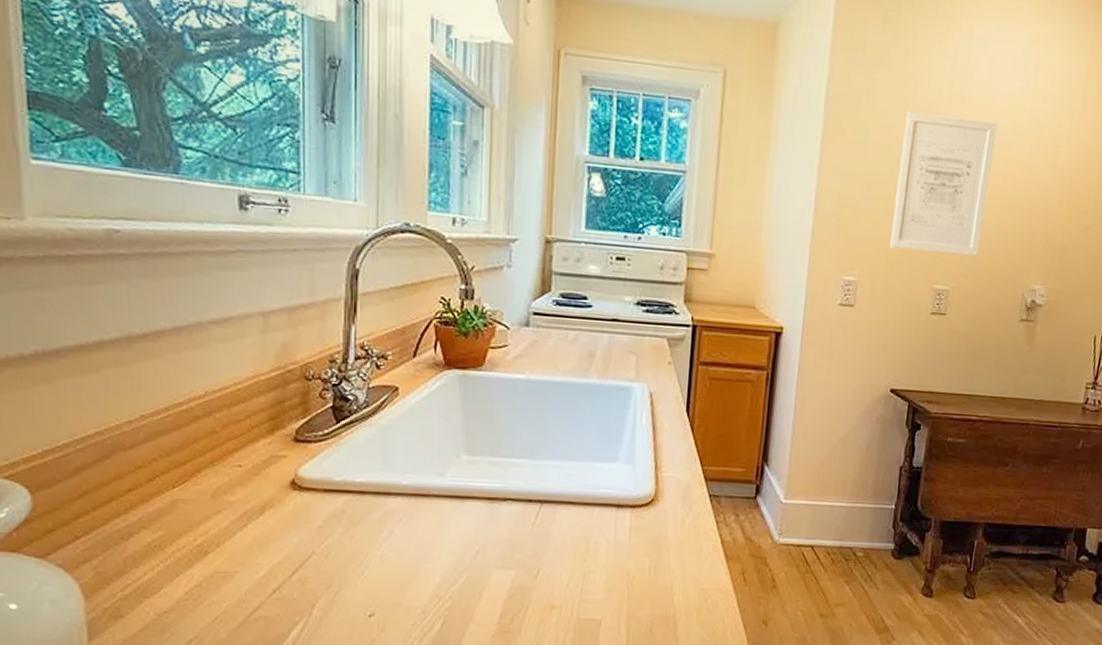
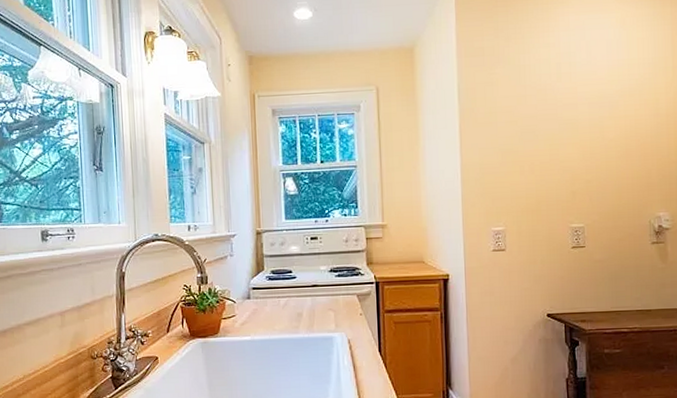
wall art: present [890,111,998,256] -> none [525,89,605,200]

